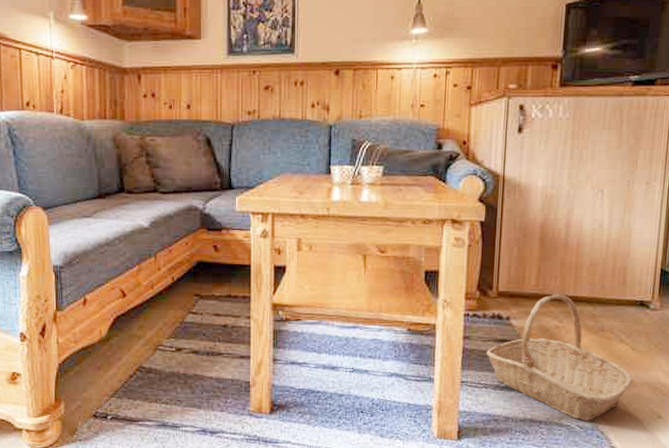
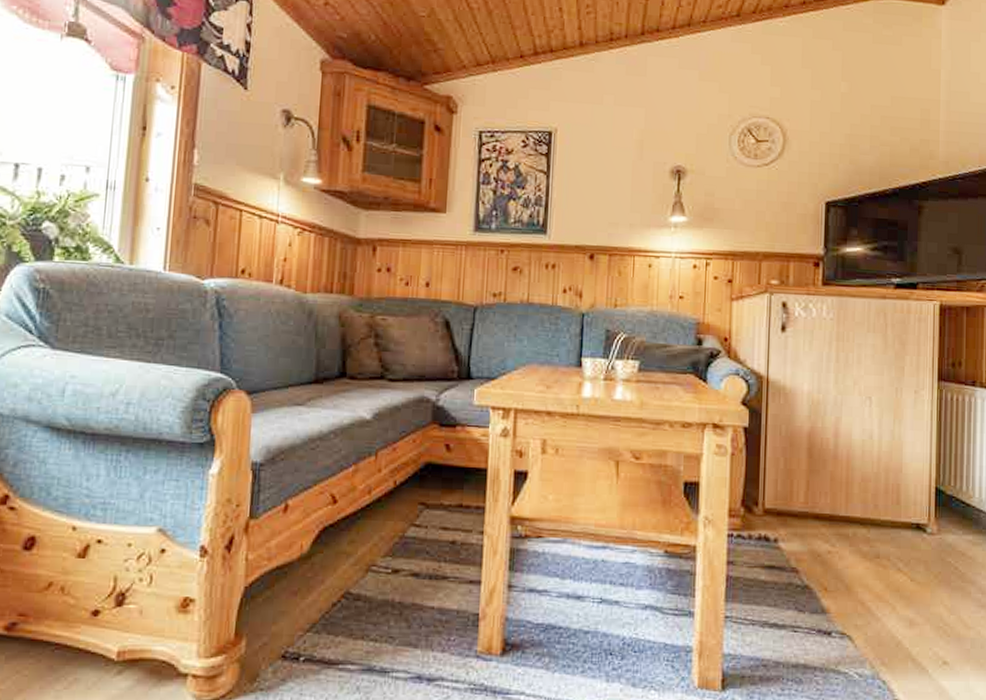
basket: present [486,294,633,421] -> none [752,513,914,667]

